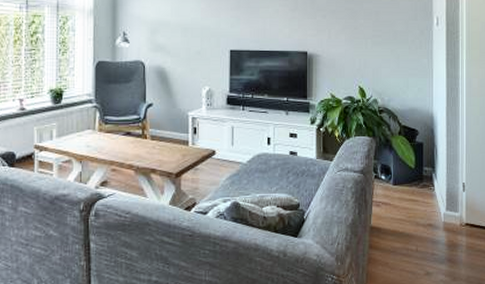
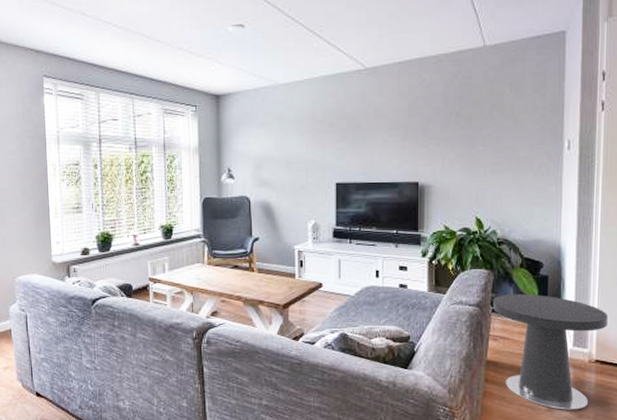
side table: none [376,160,474,274] -> present [493,293,608,410]

